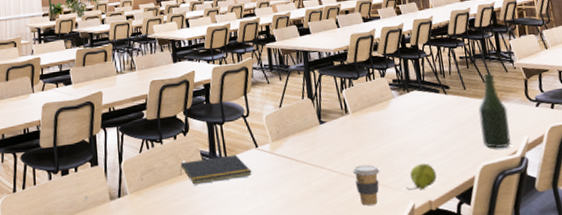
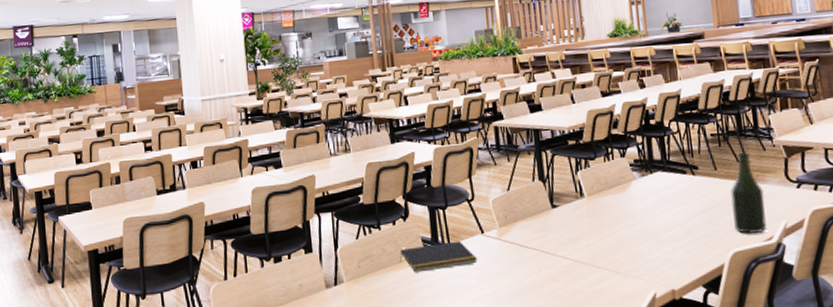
coffee cup: present [352,164,380,206] -> none [587,251,618,295]
fruit: present [406,163,437,190] -> none [647,249,681,279]

